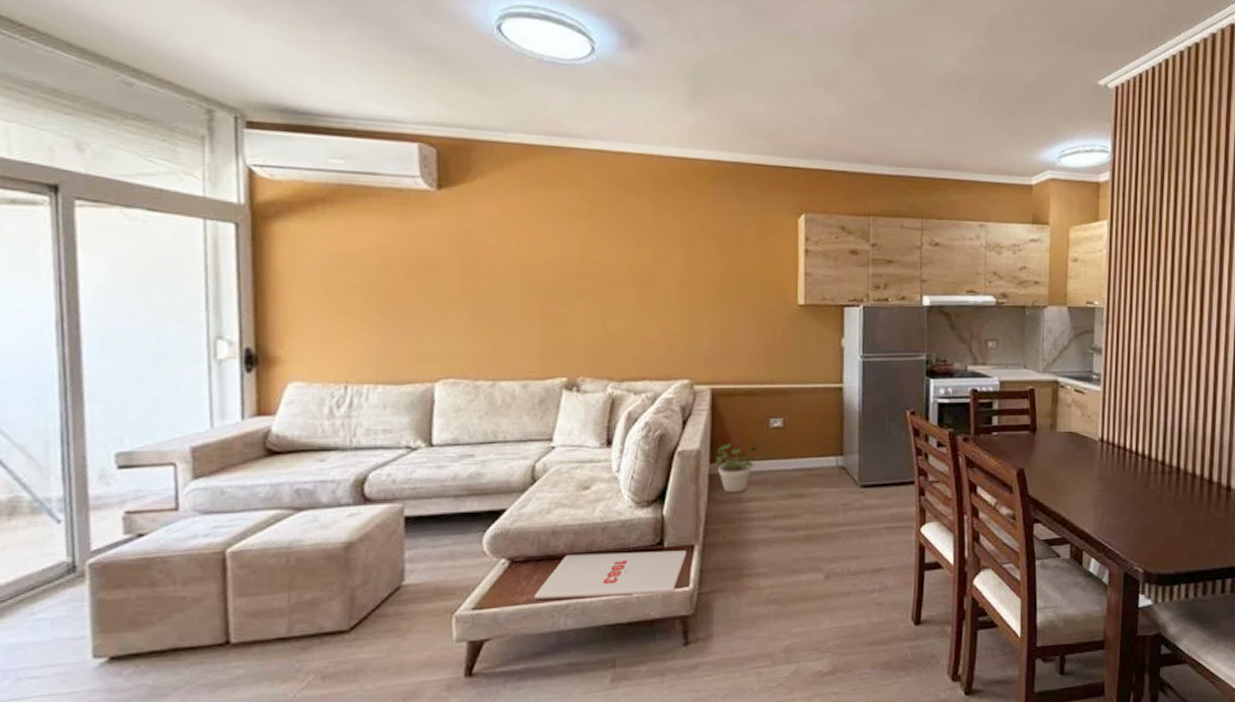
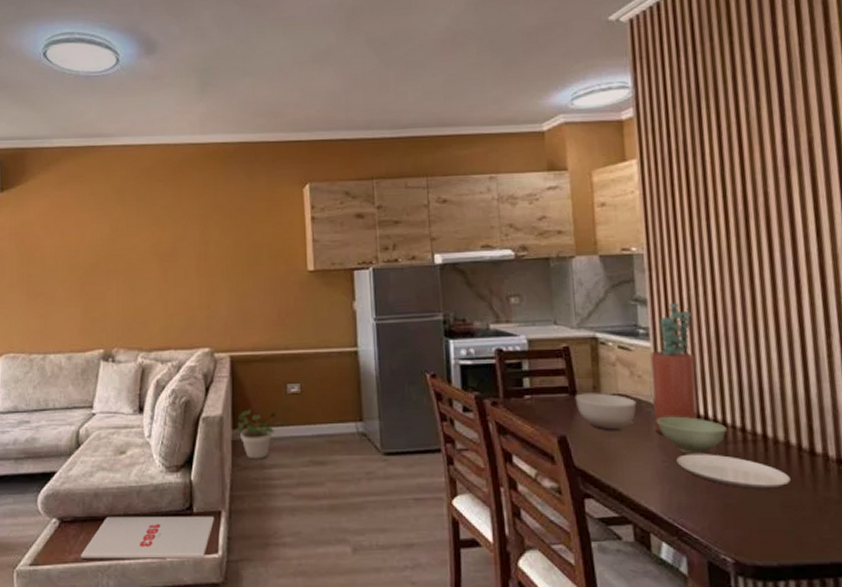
bowl: none [1035,431,1084,463] -> present [575,393,637,430]
vase: none [1095,347,1136,467] -> present [649,296,698,434]
bowl: none [1098,451,1151,485] -> present [656,416,727,455]
plate: none [1110,483,1192,512] -> present [677,454,791,489]

